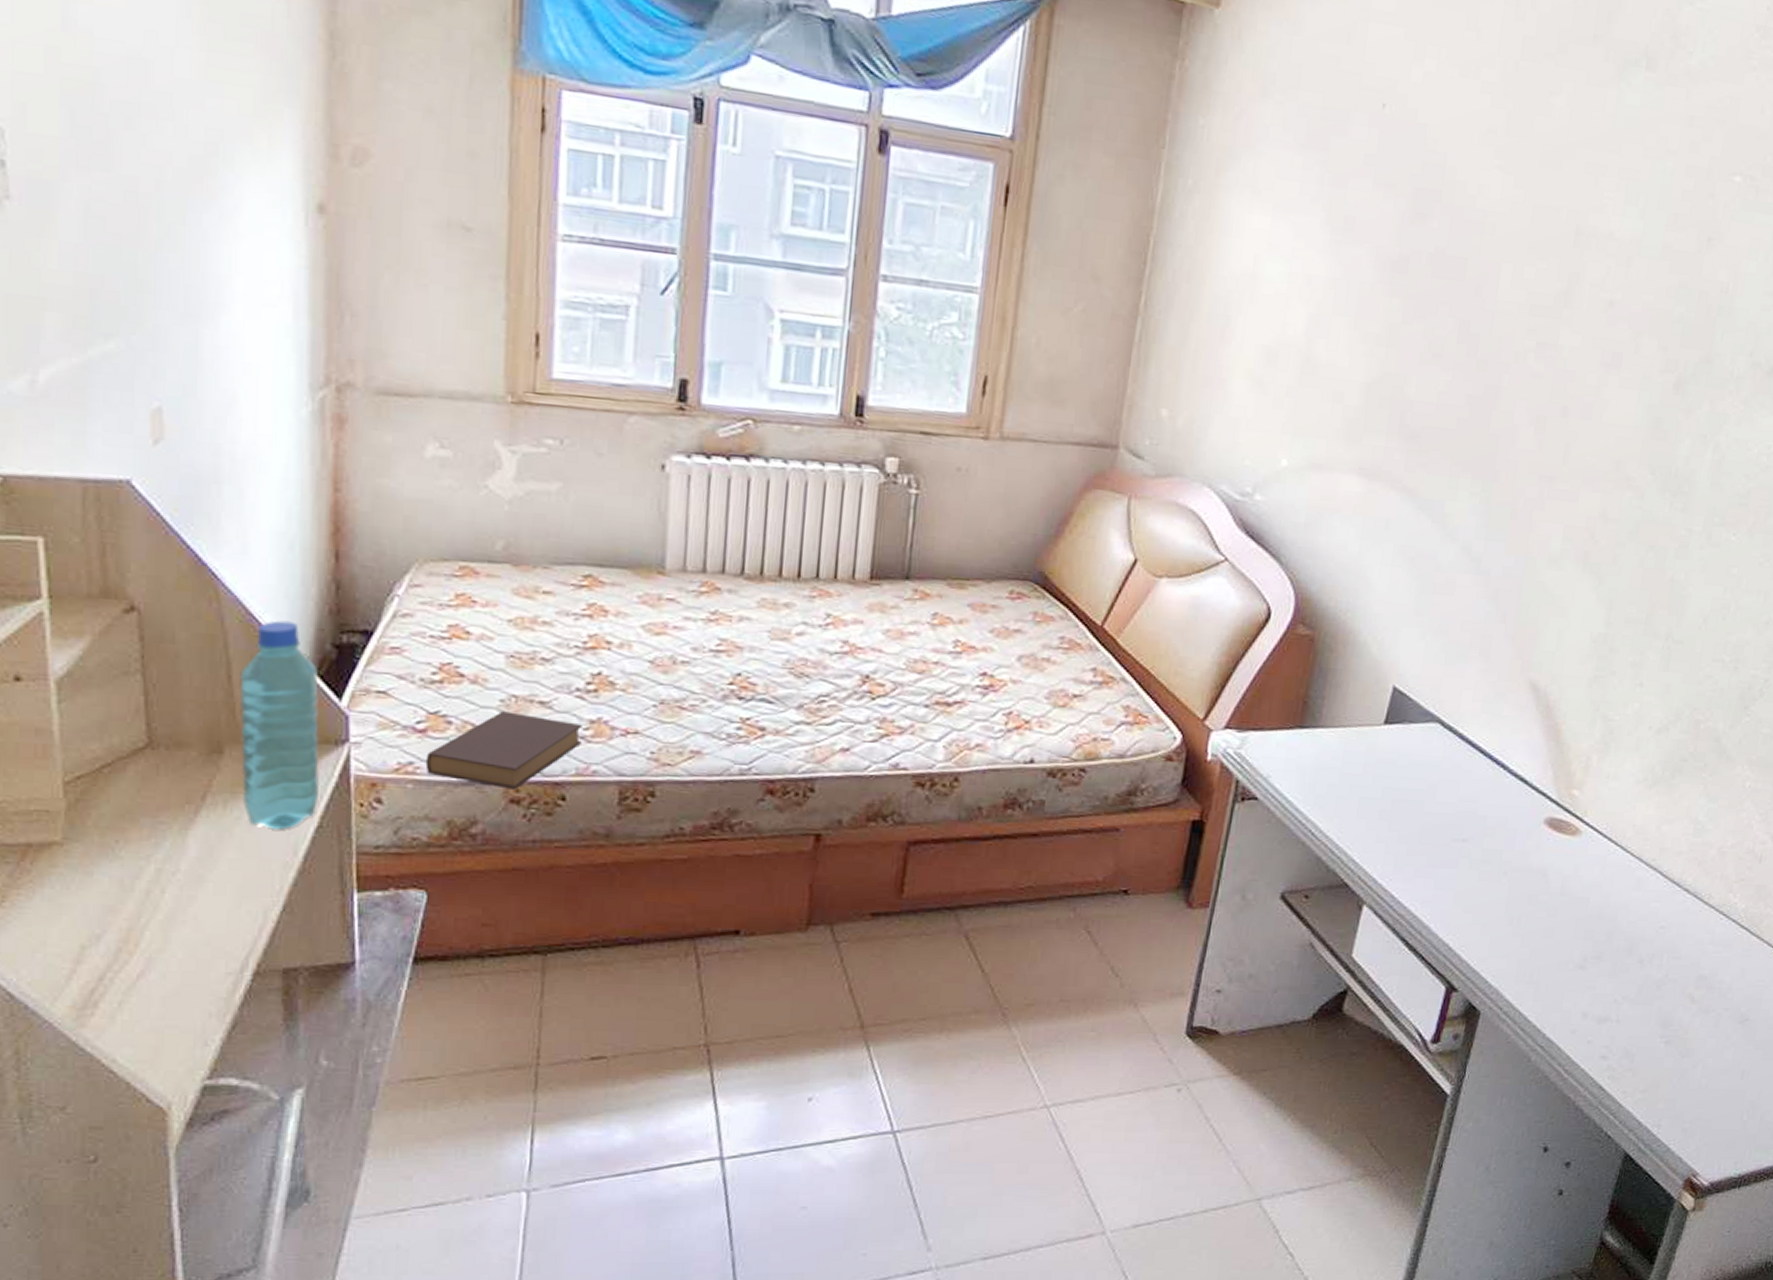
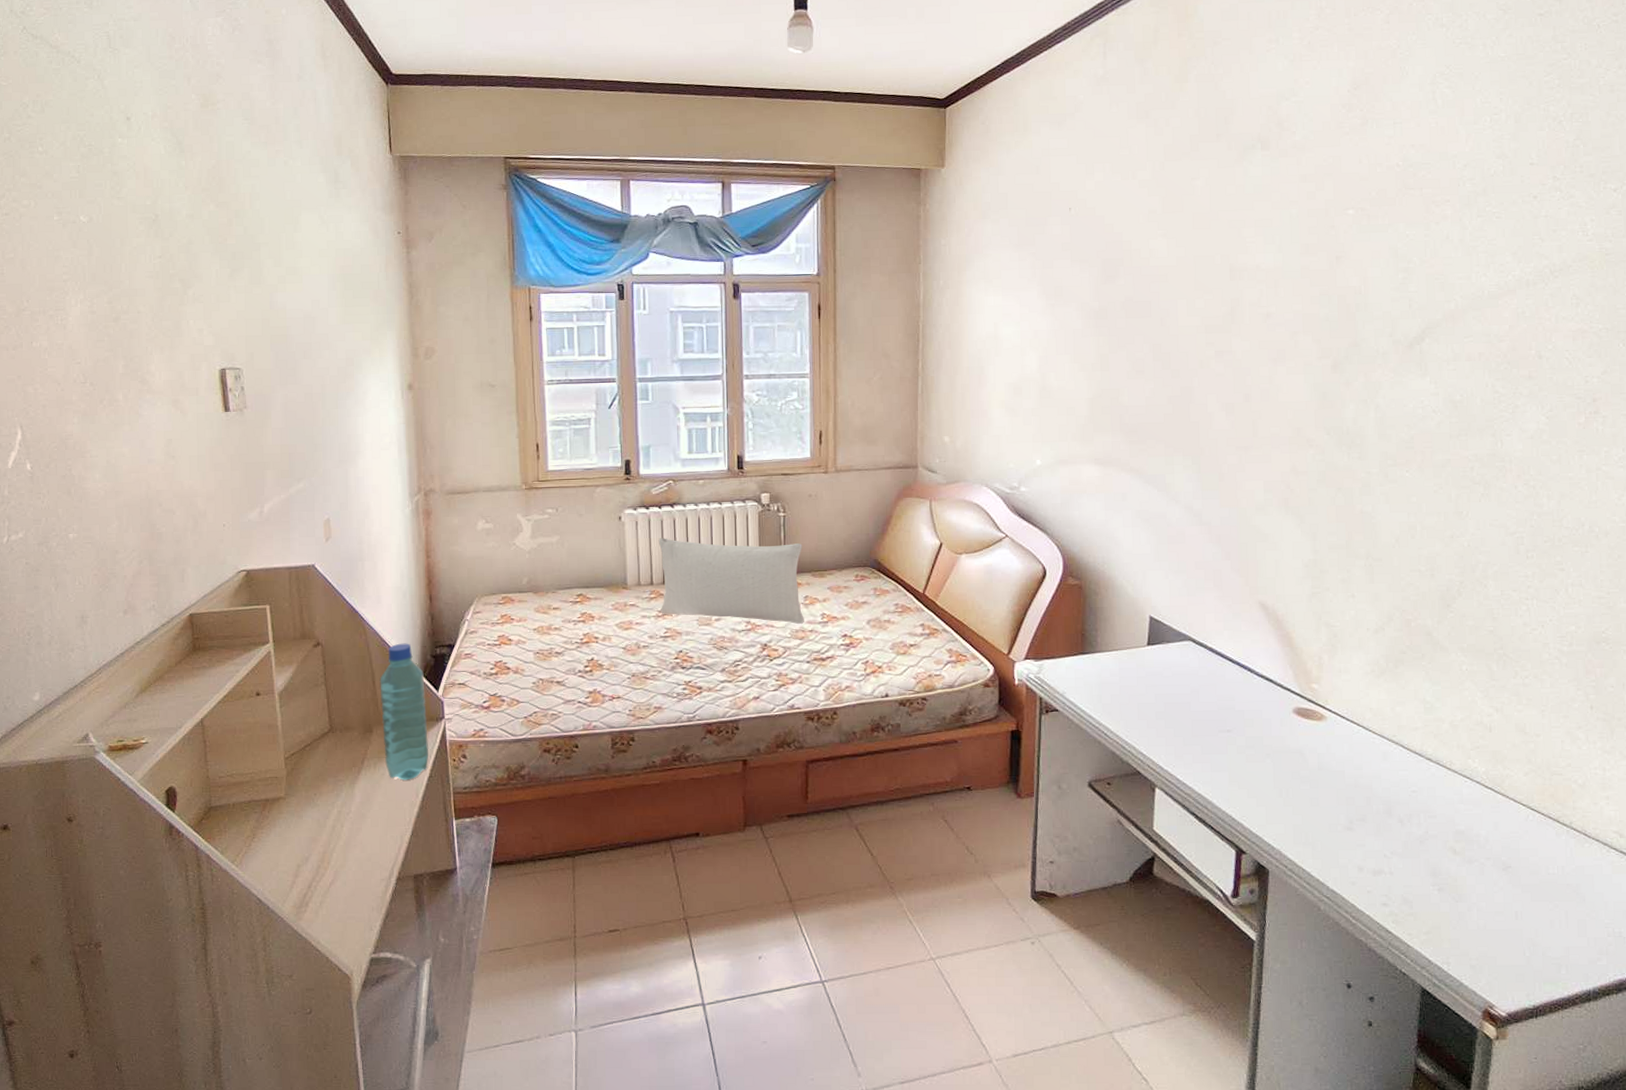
book: present [425,711,583,790] -> none [490,690,585,743]
pillow: none [714,504,939,653] -> present [658,538,804,625]

